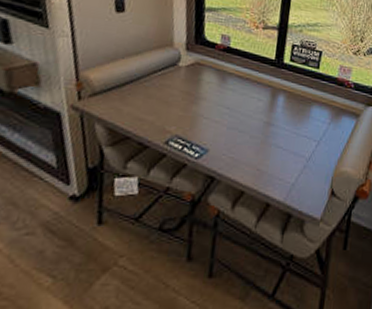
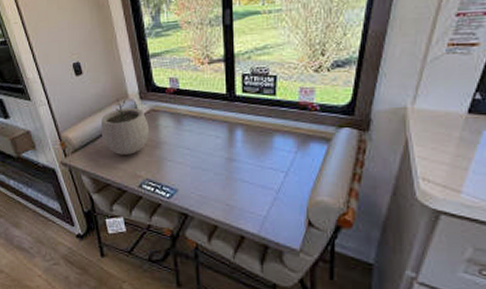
plant pot: none [132,44,190,107] -> present [100,98,149,155]

